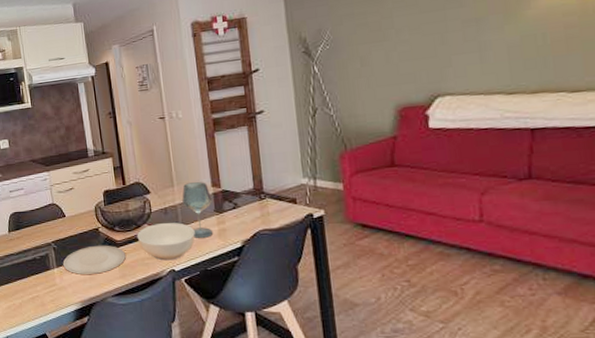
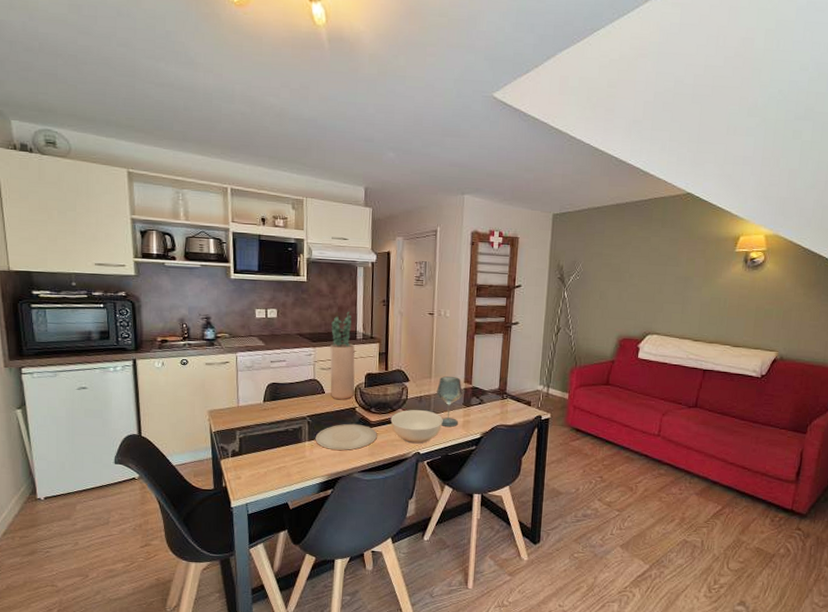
vase: none [61,126,96,222] -> present [330,307,355,400]

